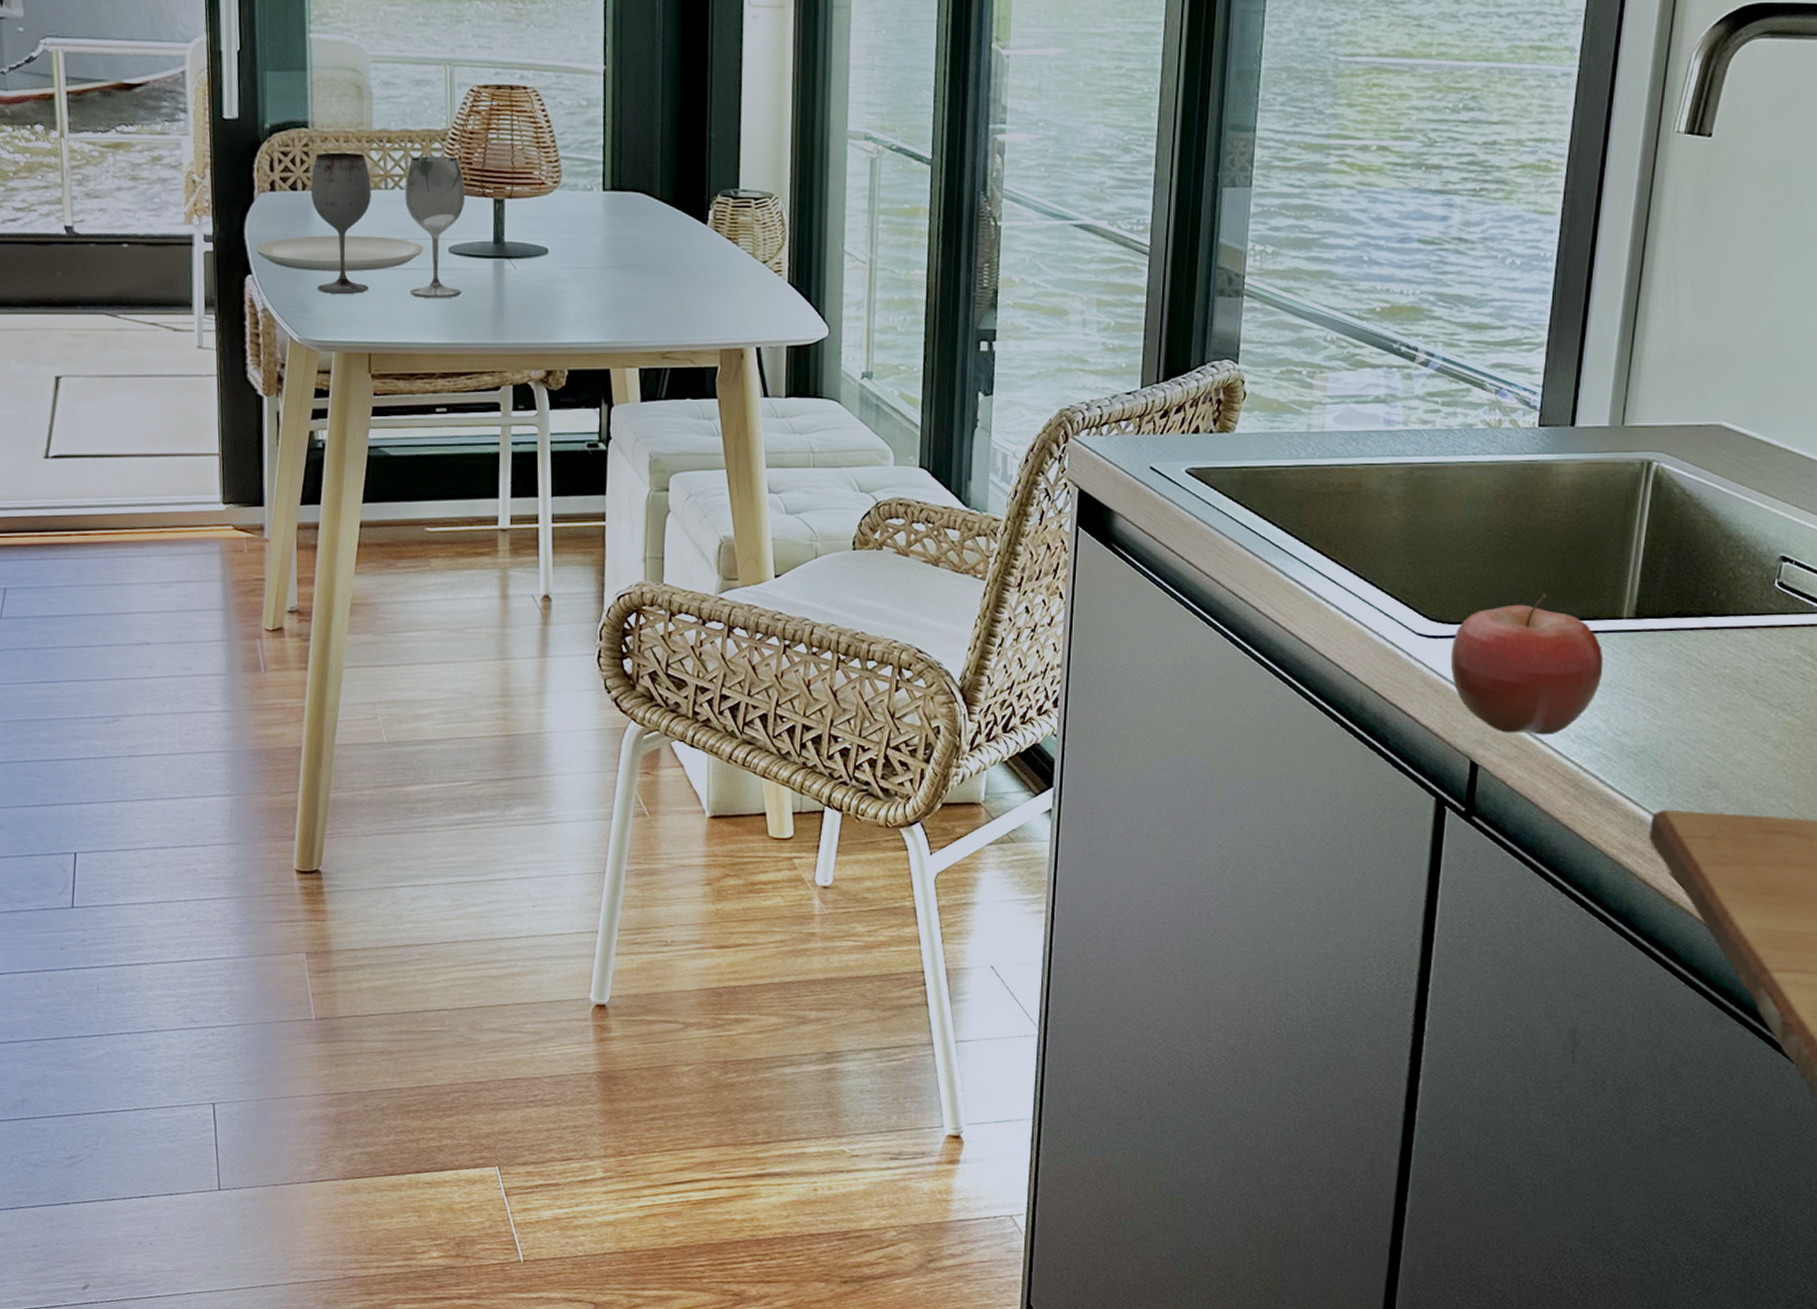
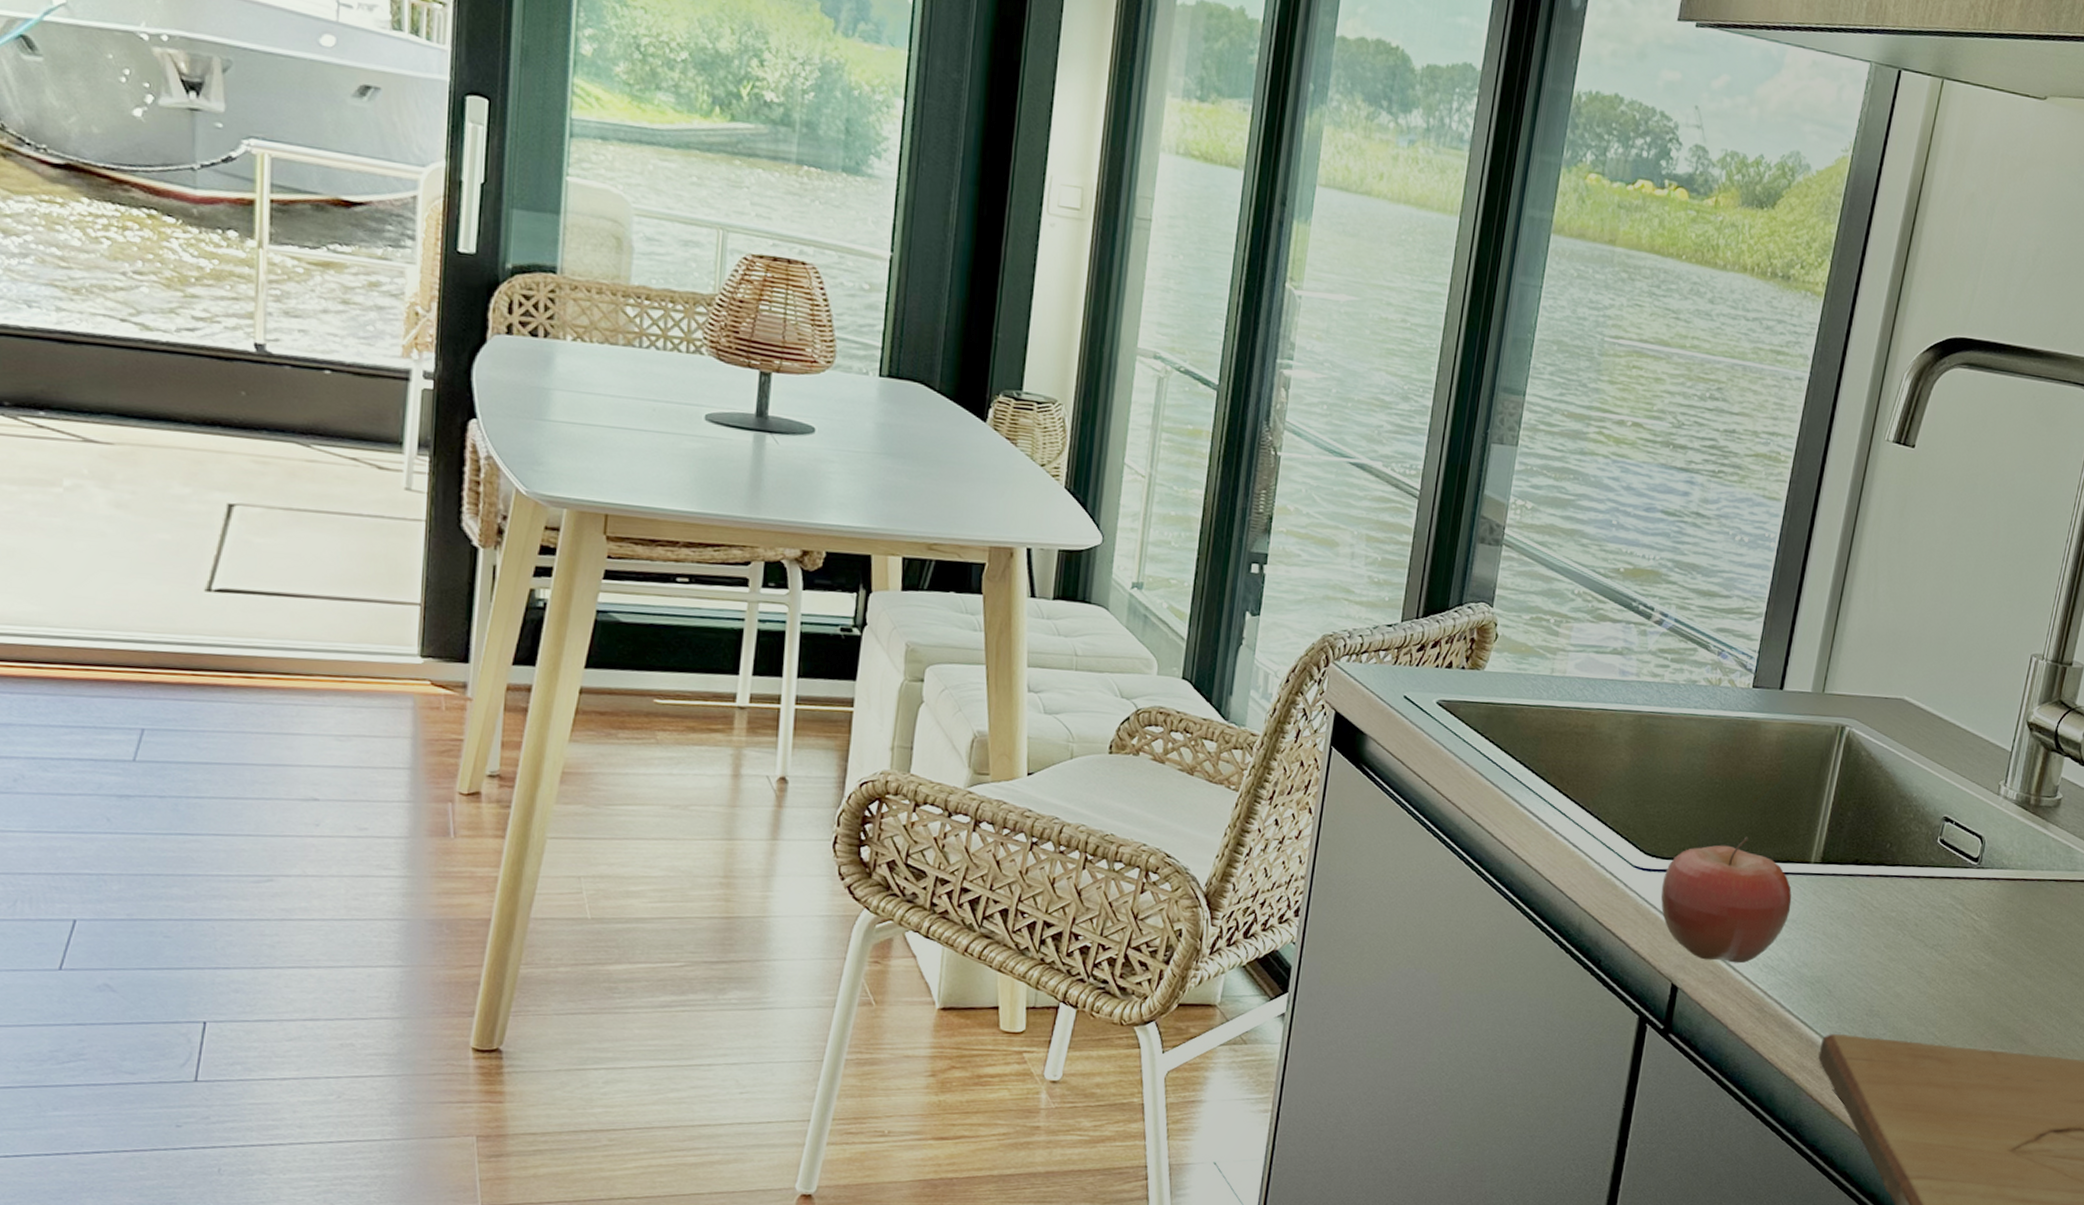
plate: present [256,235,423,271] -> none [484,384,677,430]
wineglass: present [311,152,465,299] -> none [552,301,729,467]

